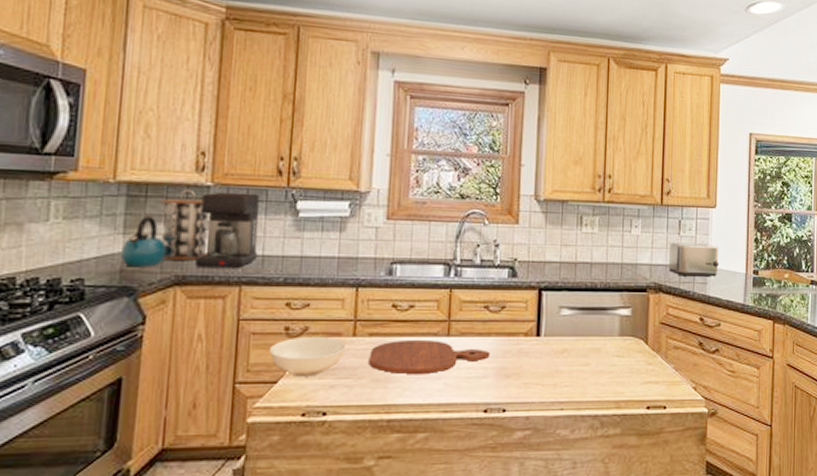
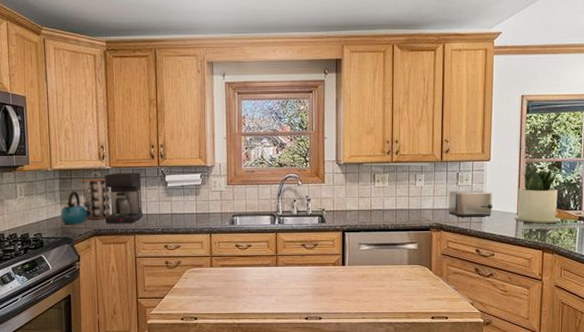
bowl: present [269,336,347,377] -> none [156,267,207,294]
cutting board: present [369,340,491,374] -> none [222,269,308,292]
planter: none [742,216,792,288] -> present [513,165,560,224]

